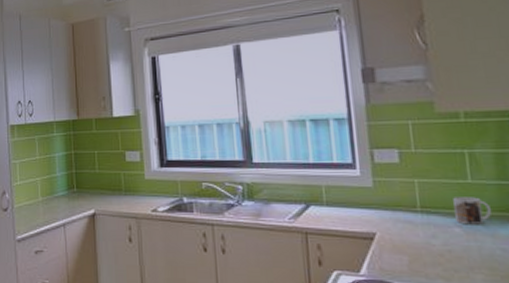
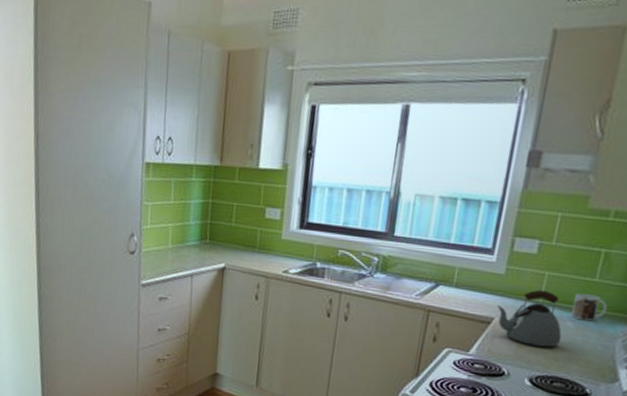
kettle: none [375,199,455,258] -> present [497,290,562,348]

